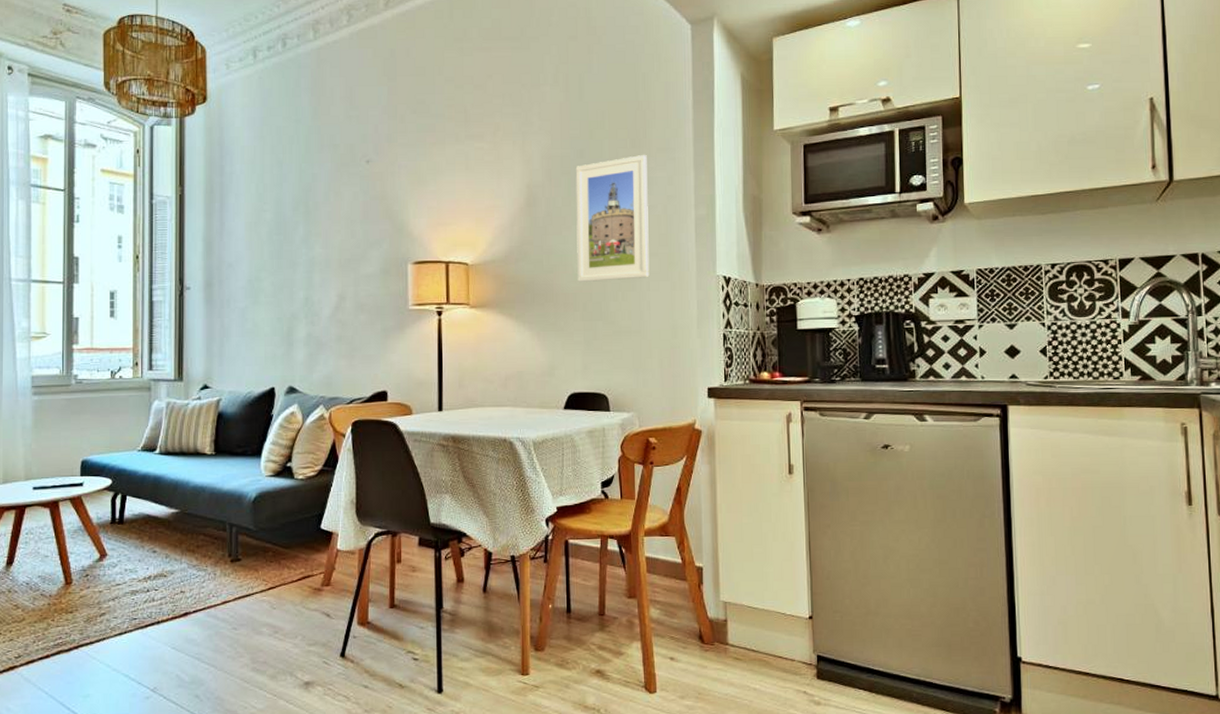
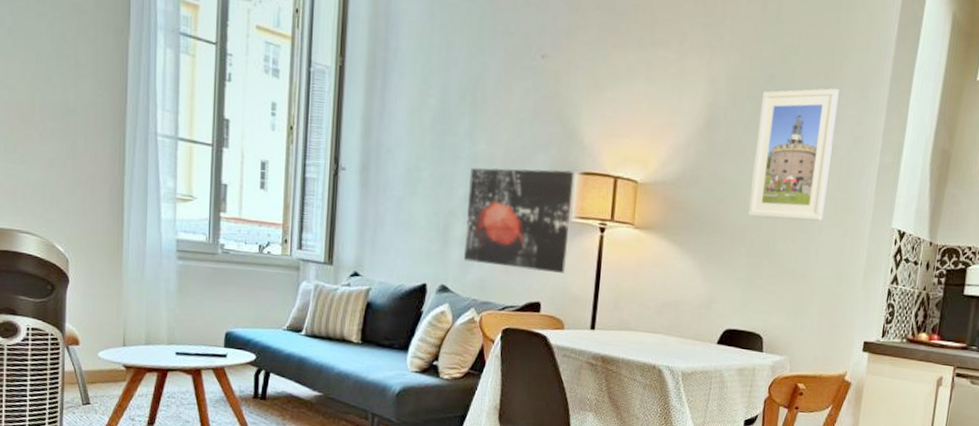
wall art: none [308,262,408,361] -> present [464,167,574,273]

